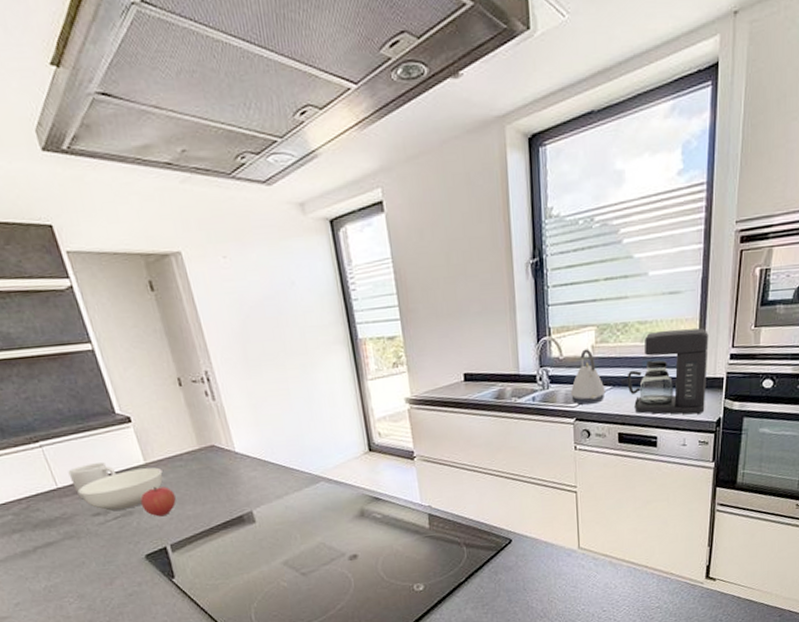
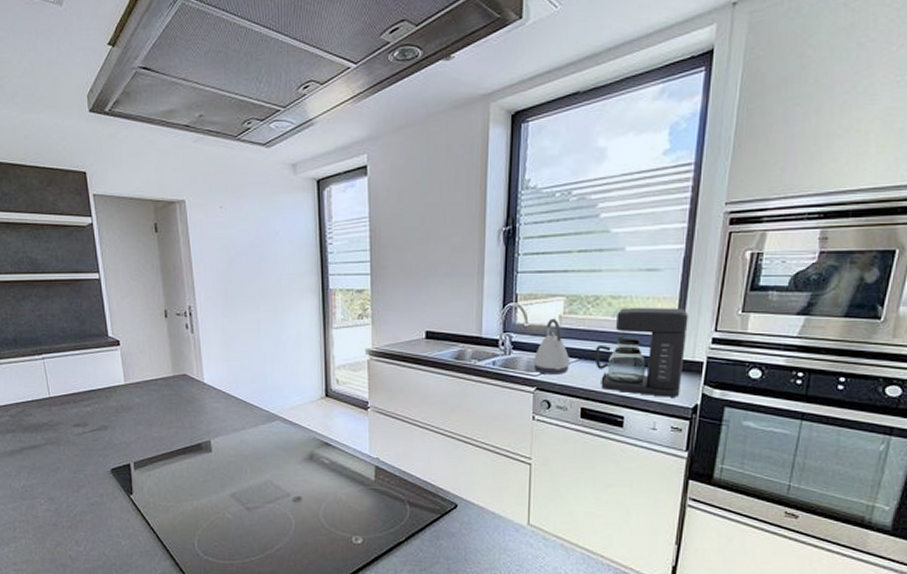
mug: present [68,462,117,498] -> none [61,379,100,409]
bowl: present [77,467,163,511] -> none [65,388,138,424]
fruit: present [140,486,176,517] -> none [116,406,145,435]

